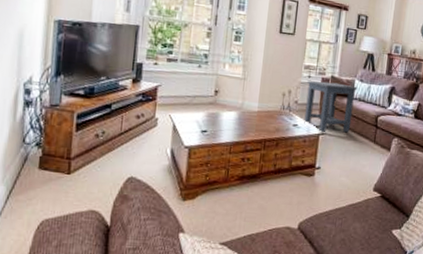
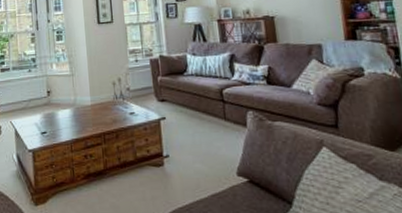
side table: present [304,81,357,133] -> none [135,61,194,118]

